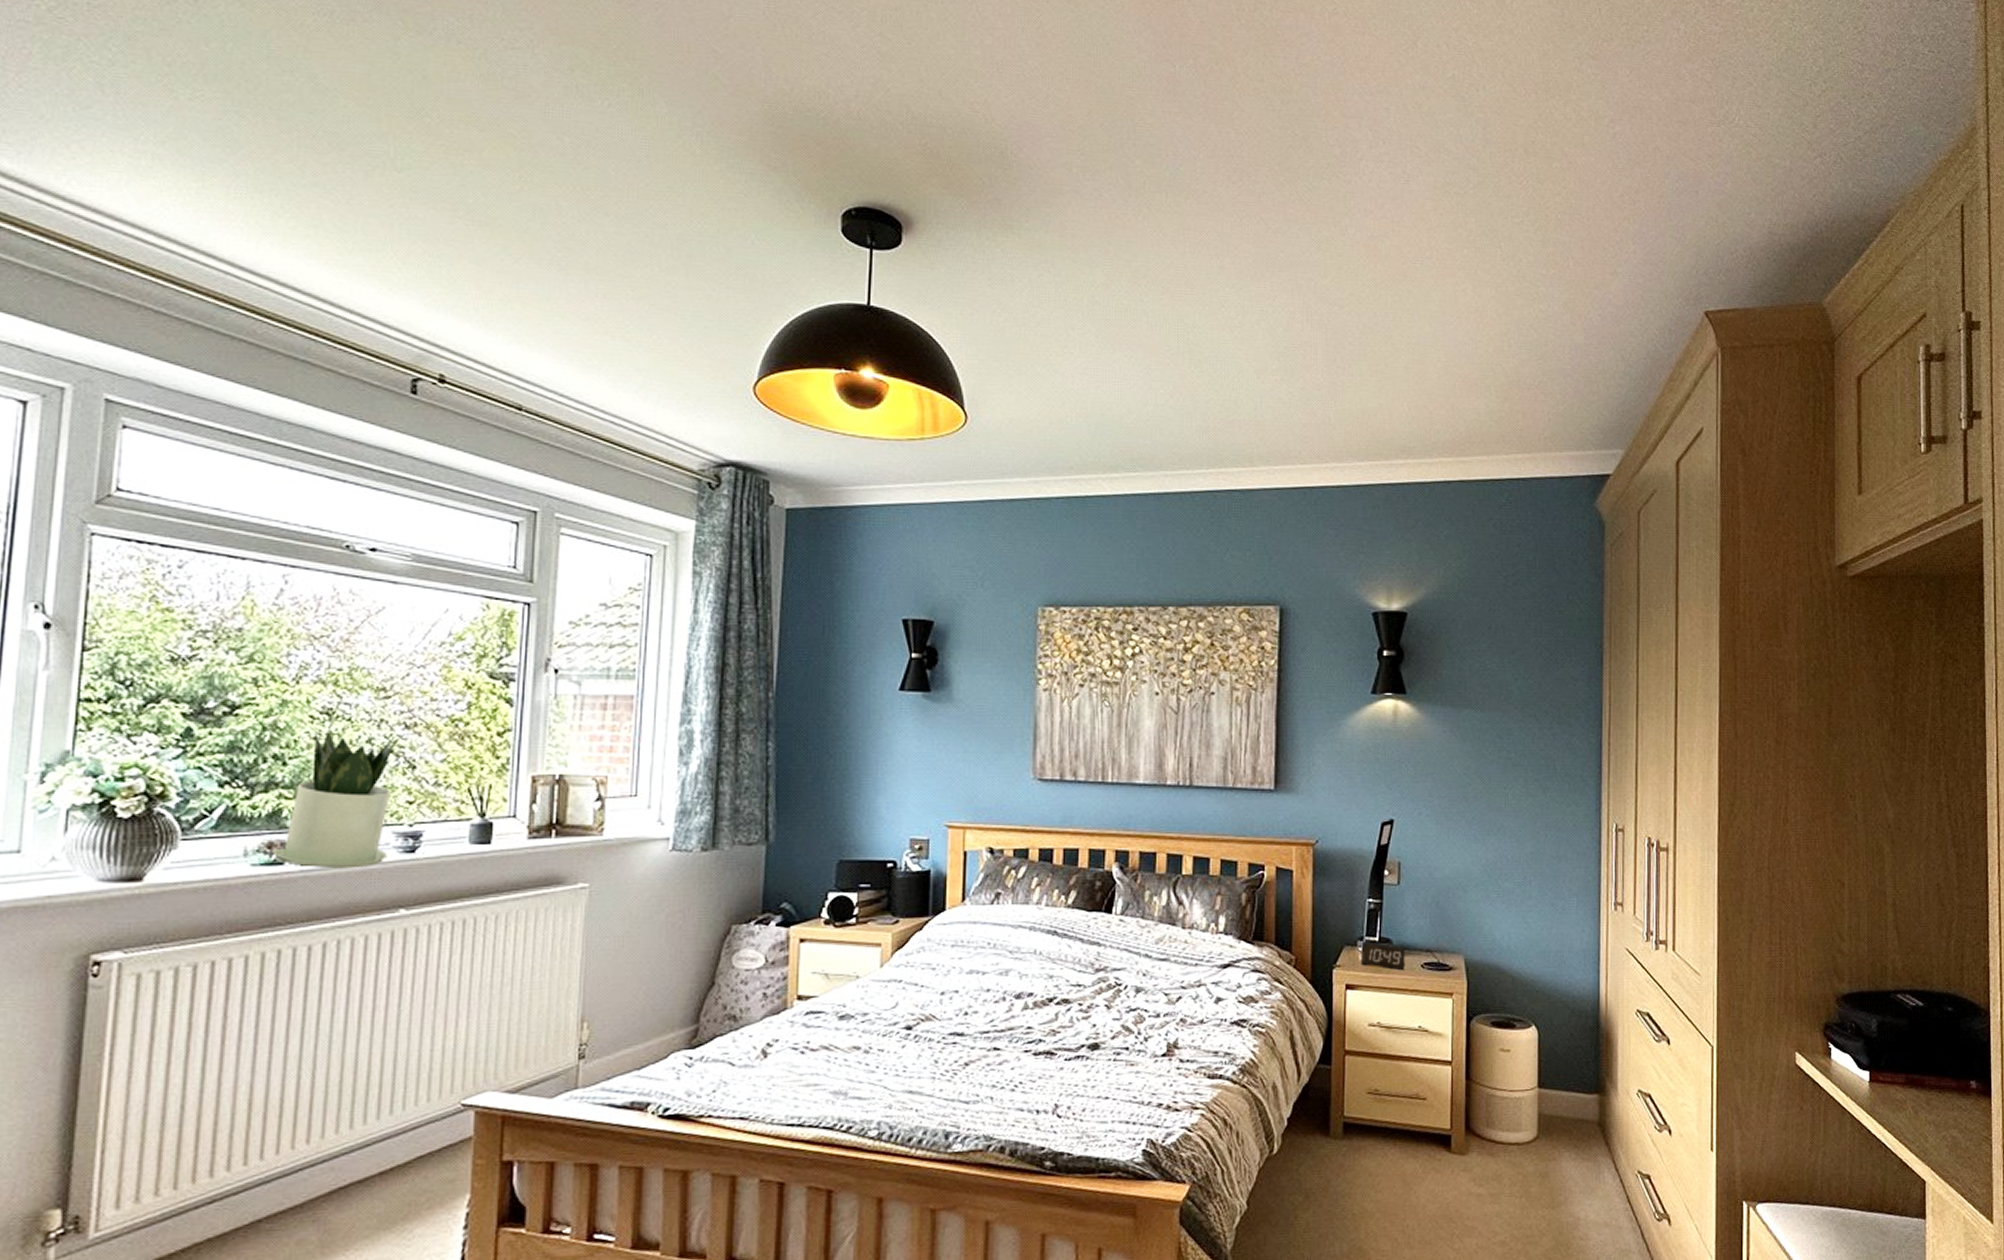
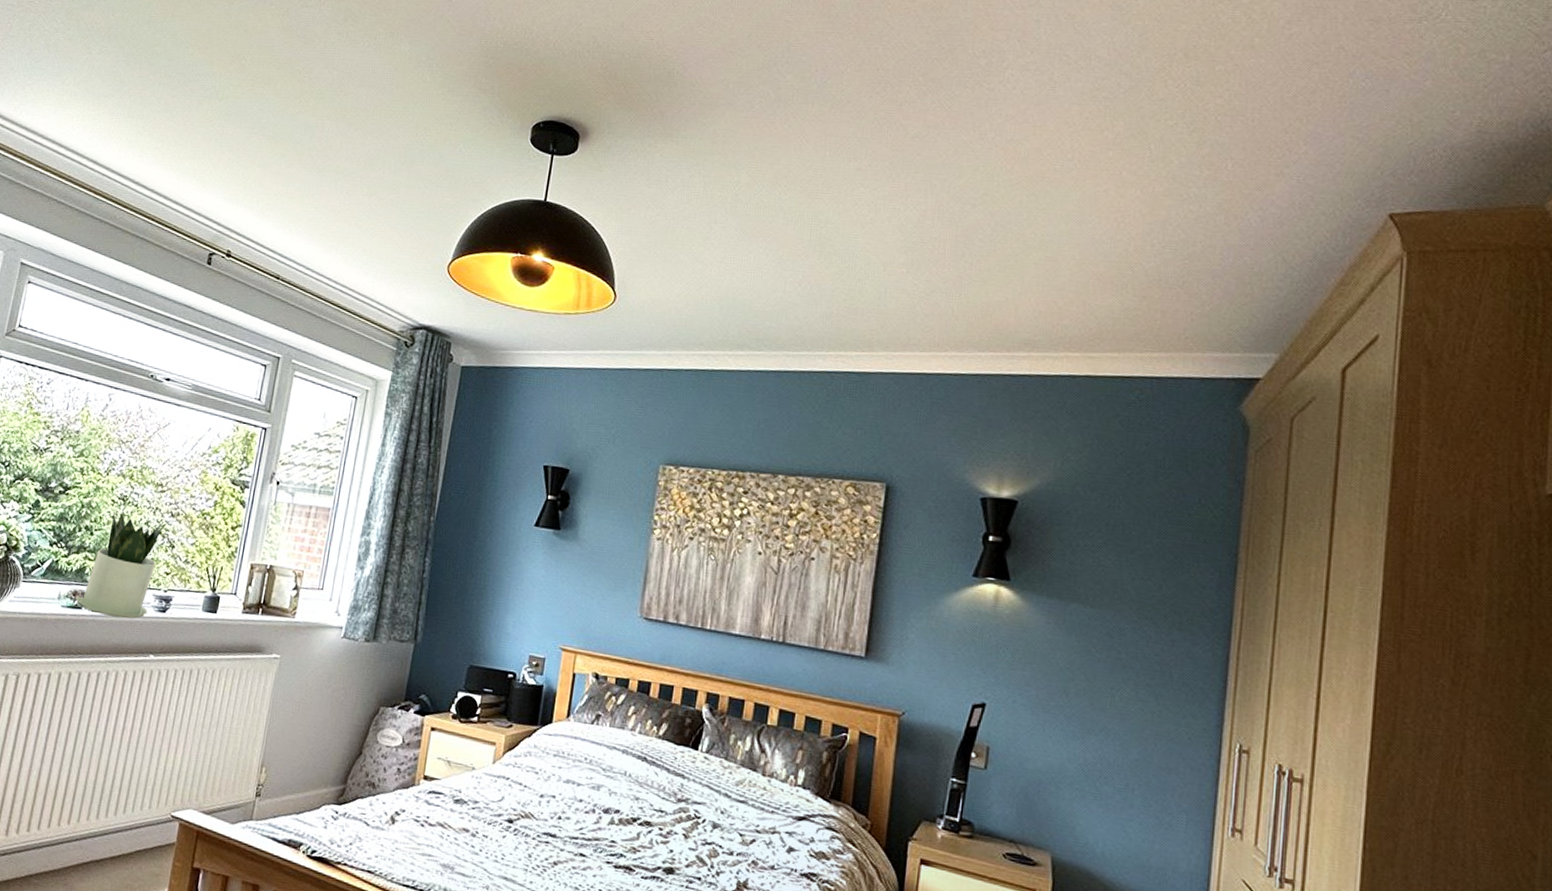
alarm clock: present [1360,941,1405,970] -> none [937,819,987,855]

